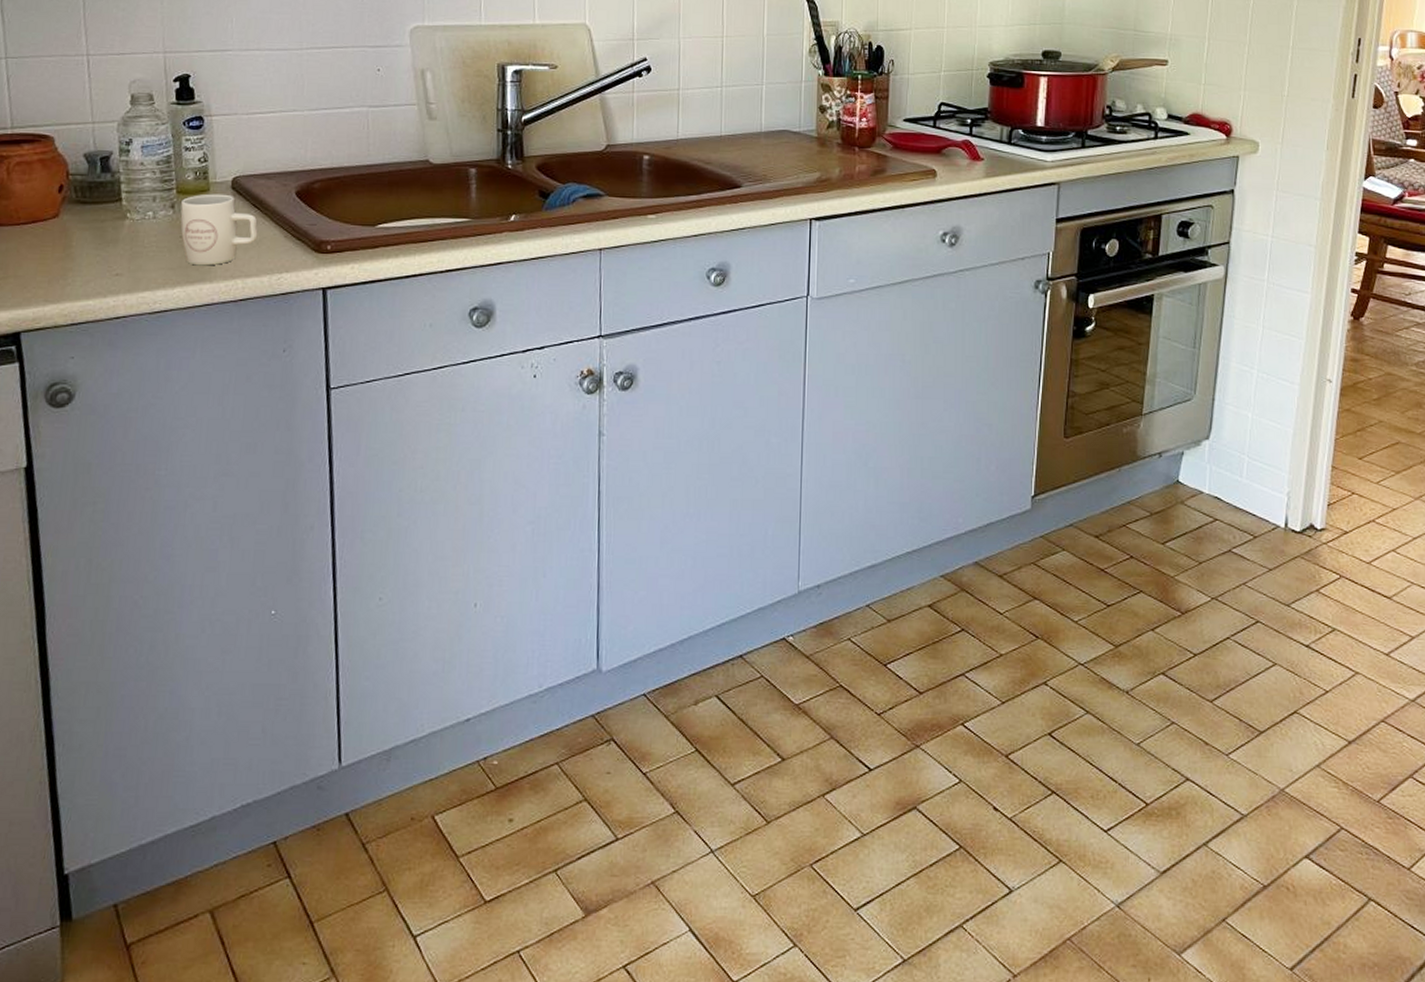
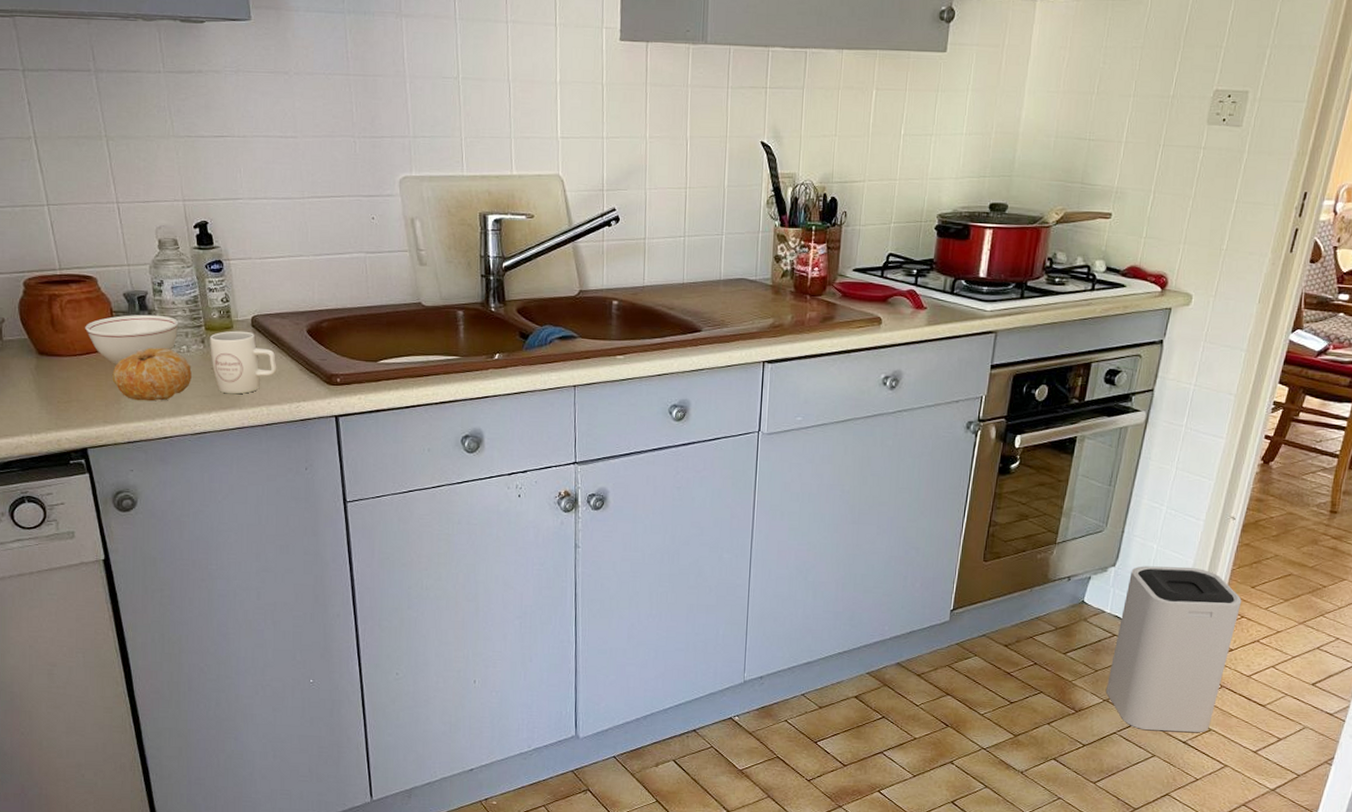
bowl: none [34,177,147,235] -> present [85,314,179,366]
fruit: none [60,214,156,276] -> present [112,347,192,402]
trash can: none [1213,437,1350,634] -> present [1105,566,1242,733]

